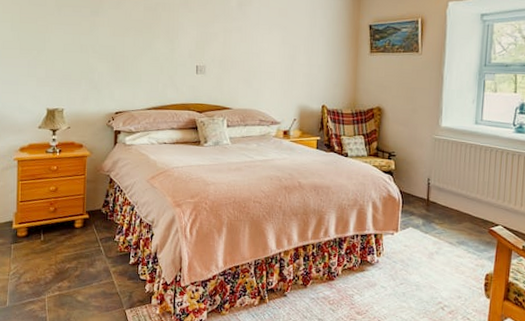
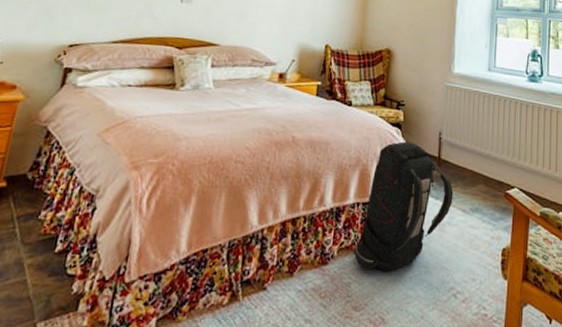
backpack: none [354,186,441,287] -> present [353,141,454,271]

